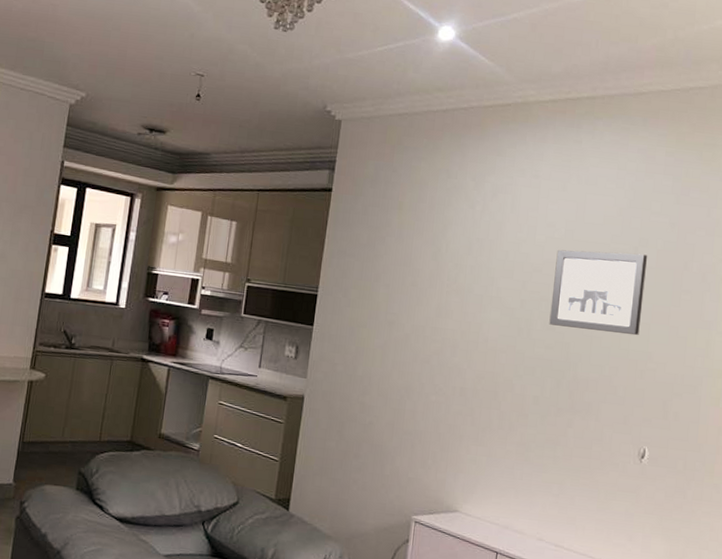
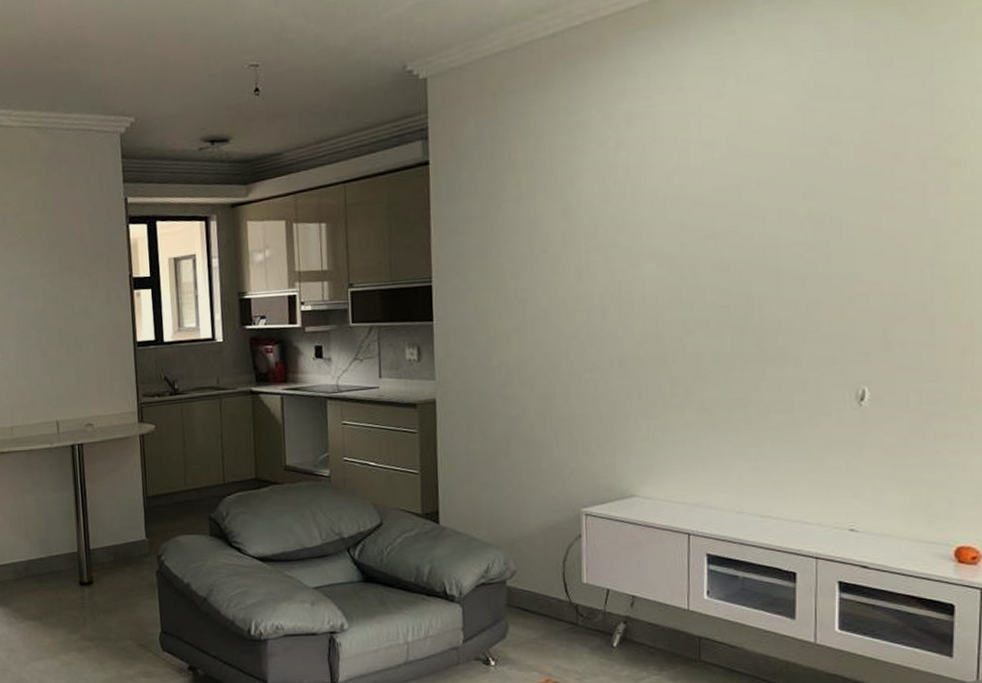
wall art: present [549,249,647,336] -> none [719,154,842,265]

